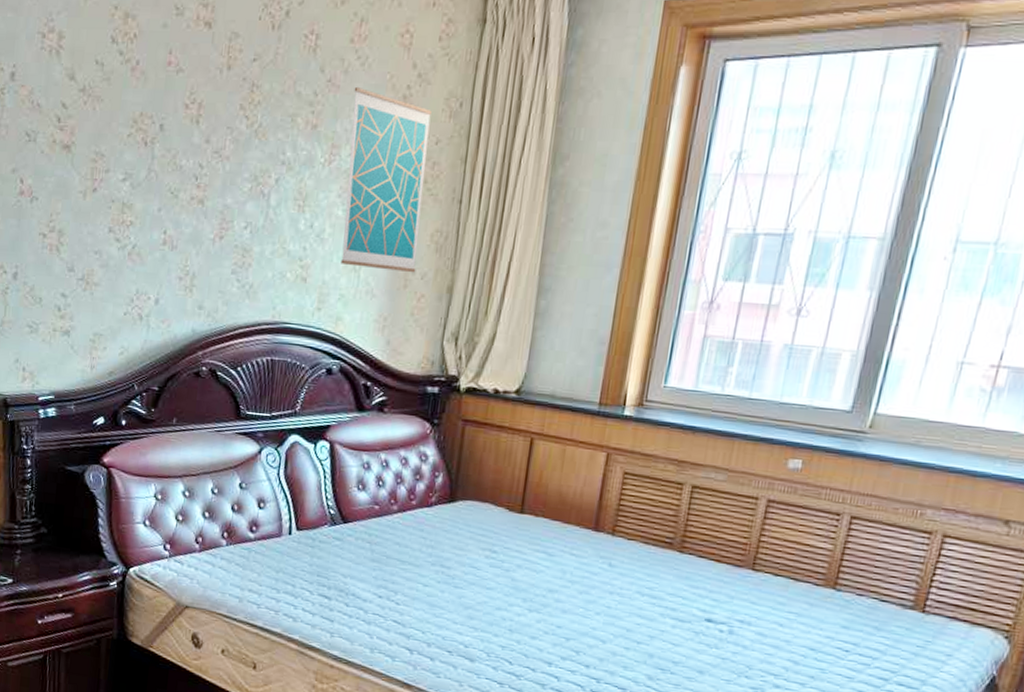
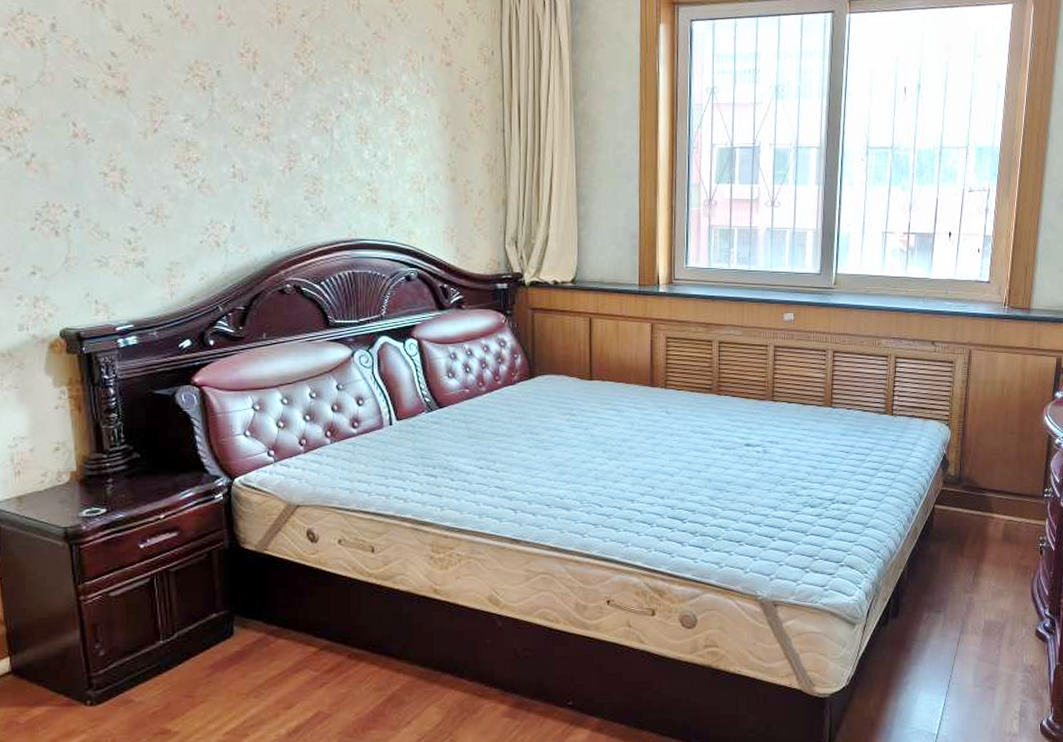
wall art: present [341,86,432,273] -> none [398,38,474,191]

